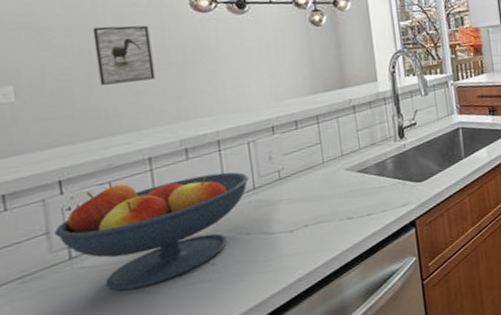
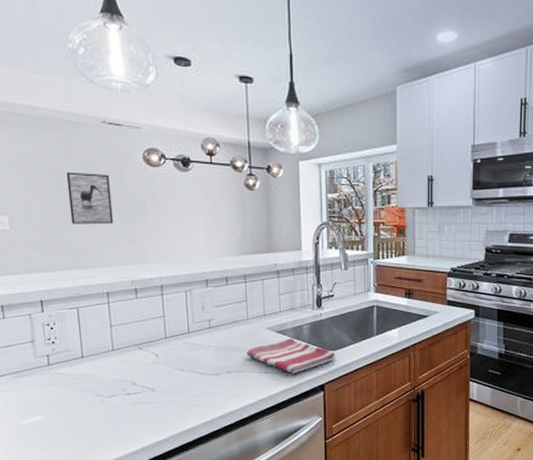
fruit bowl: present [53,172,249,292] -> none [37,310,185,398]
dish towel: none [325,175,425,214] -> present [246,338,336,373]

